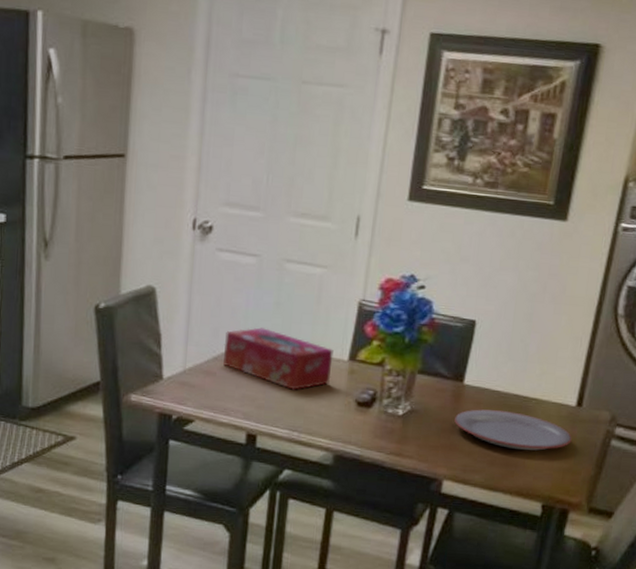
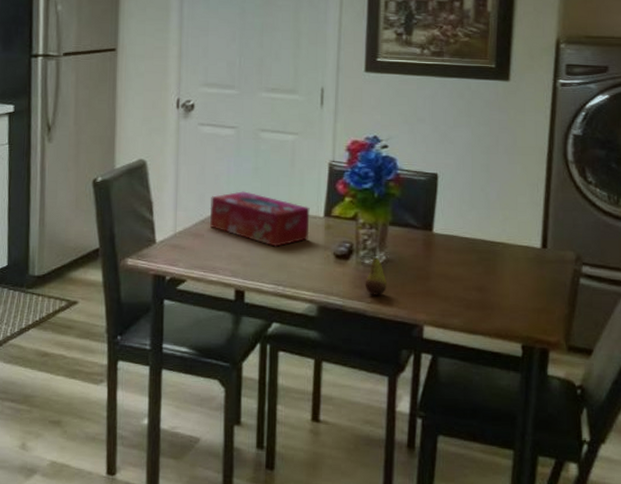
fruit: none [385,399,409,447] -> present [365,250,387,295]
plate: present [454,409,572,451] -> none [428,256,542,293]

